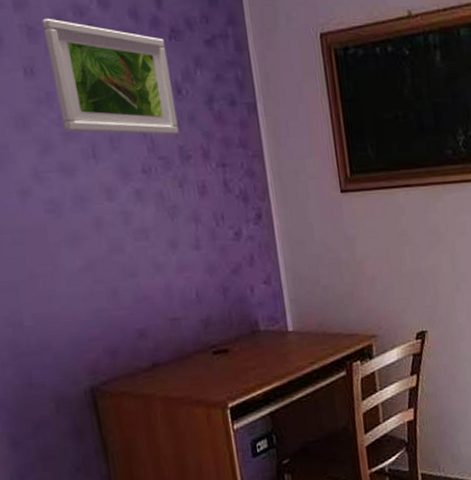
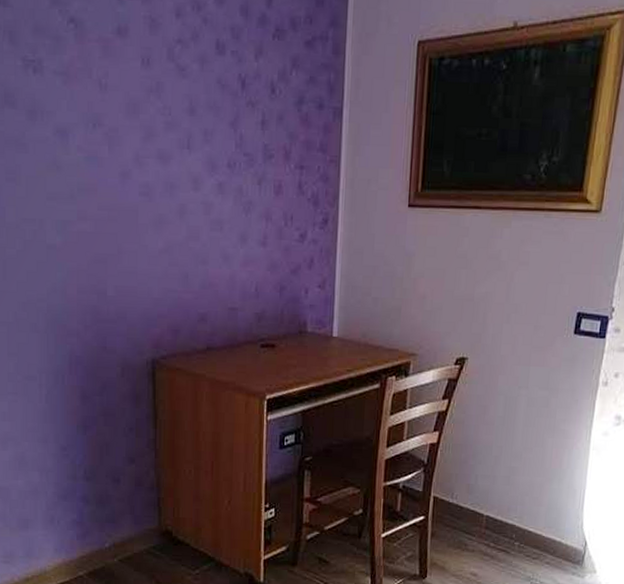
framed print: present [42,18,179,135] -> none [164,11,268,133]

